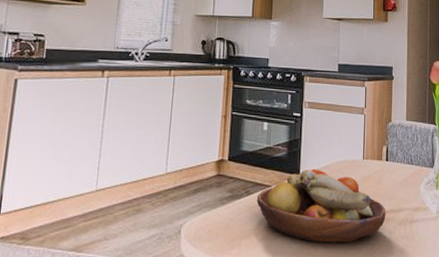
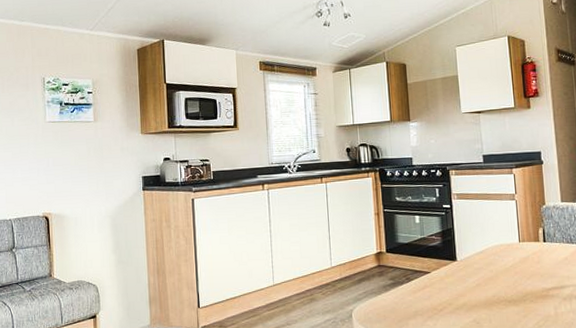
fruit bowl: present [256,169,386,243] -> none [417,254,549,320]

